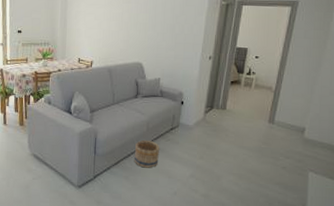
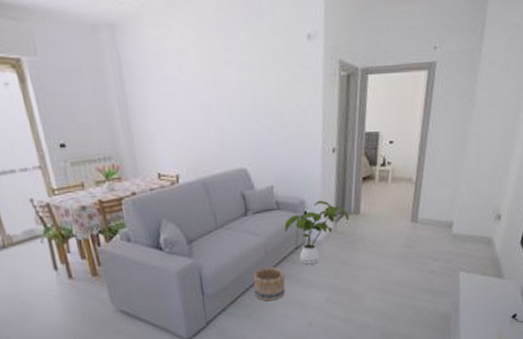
house plant: none [164,94,217,144] -> present [284,200,350,265]

